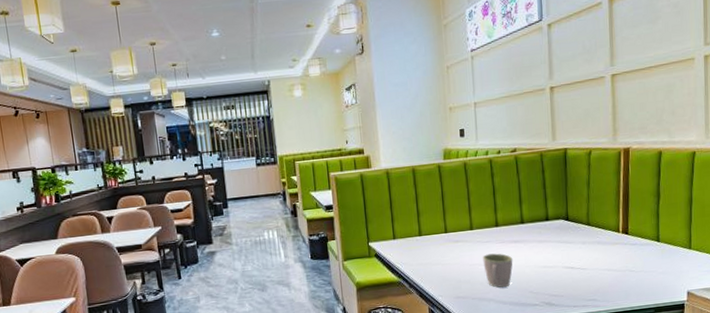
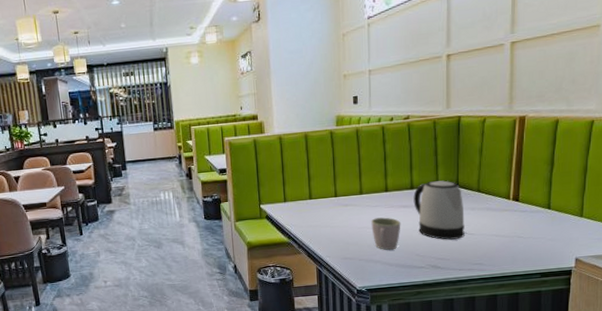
kettle: none [524,214,577,276] -> present [413,180,465,240]

